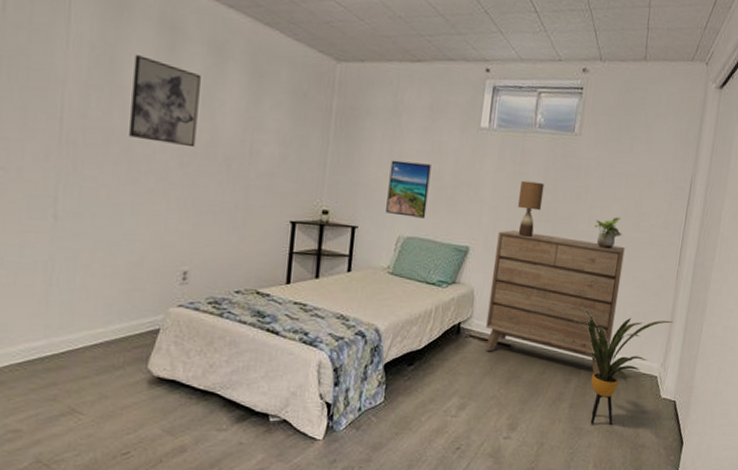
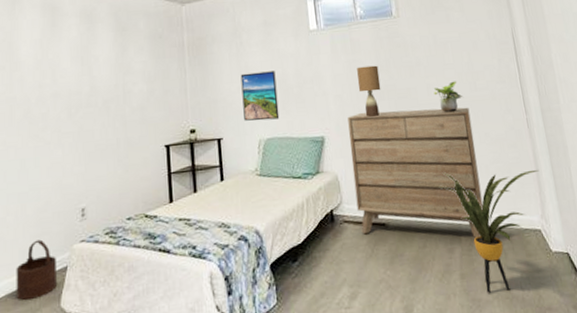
wooden bucket: none [96,295,147,357] -> present [16,239,57,301]
wall art: present [129,55,201,148] -> none [27,35,79,102]

